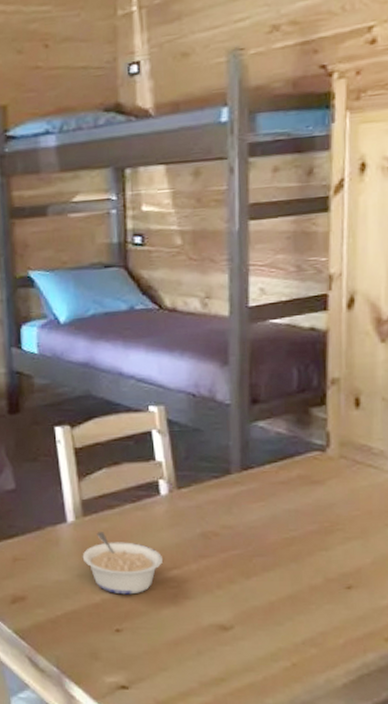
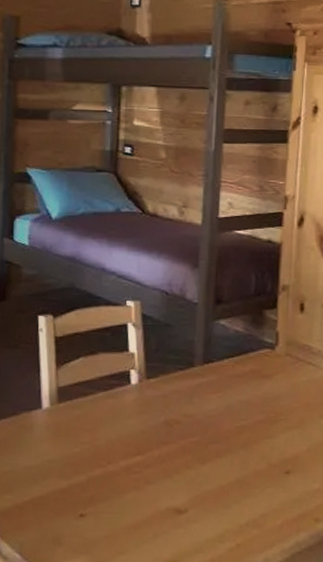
legume: present [82,532,164,595] -> none [53,418,129,480]

